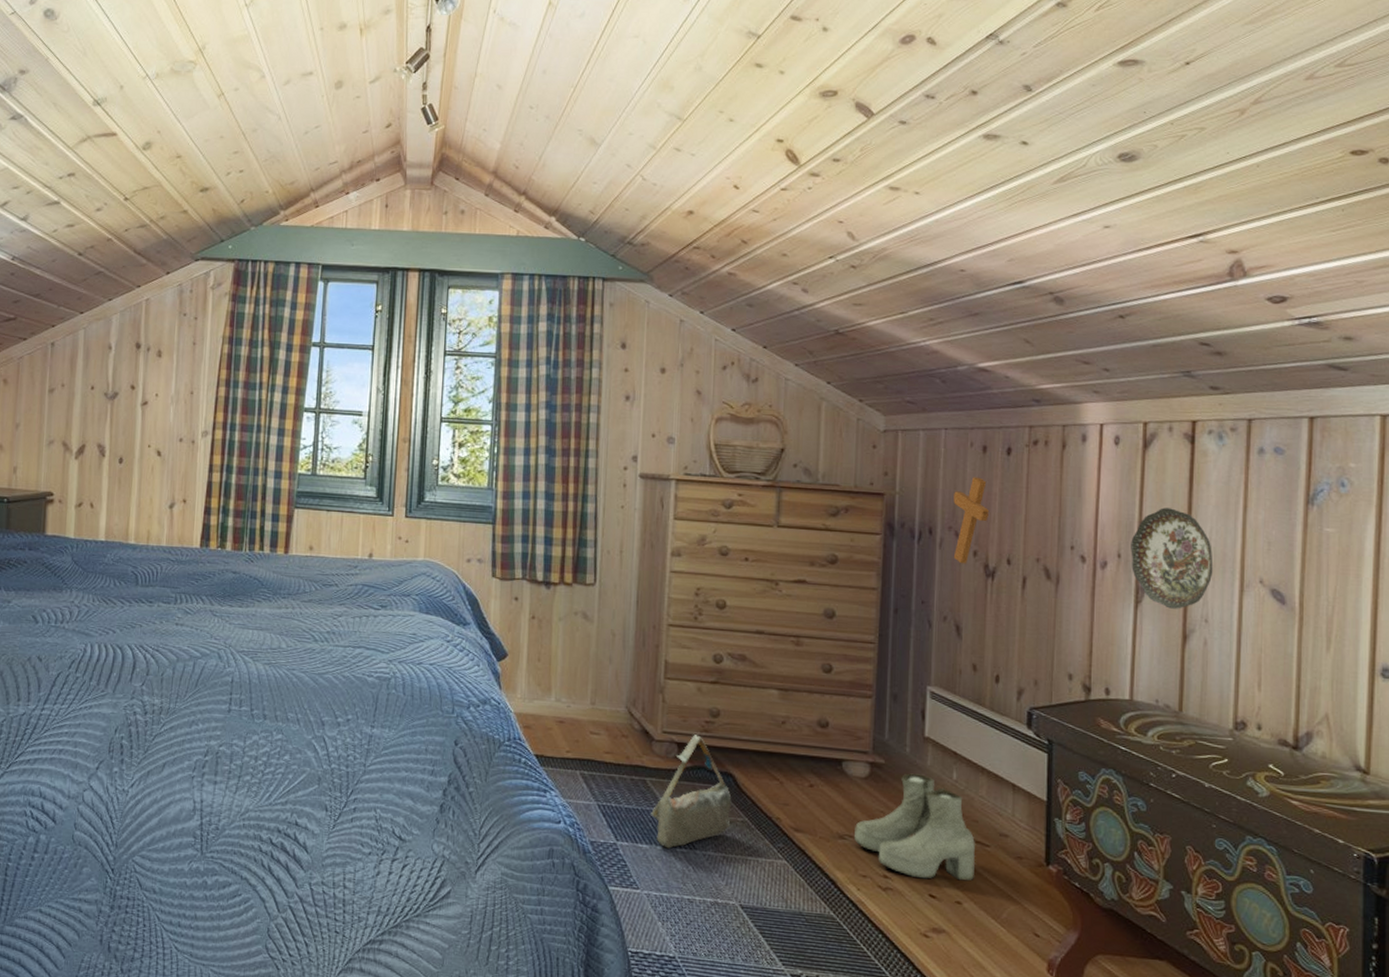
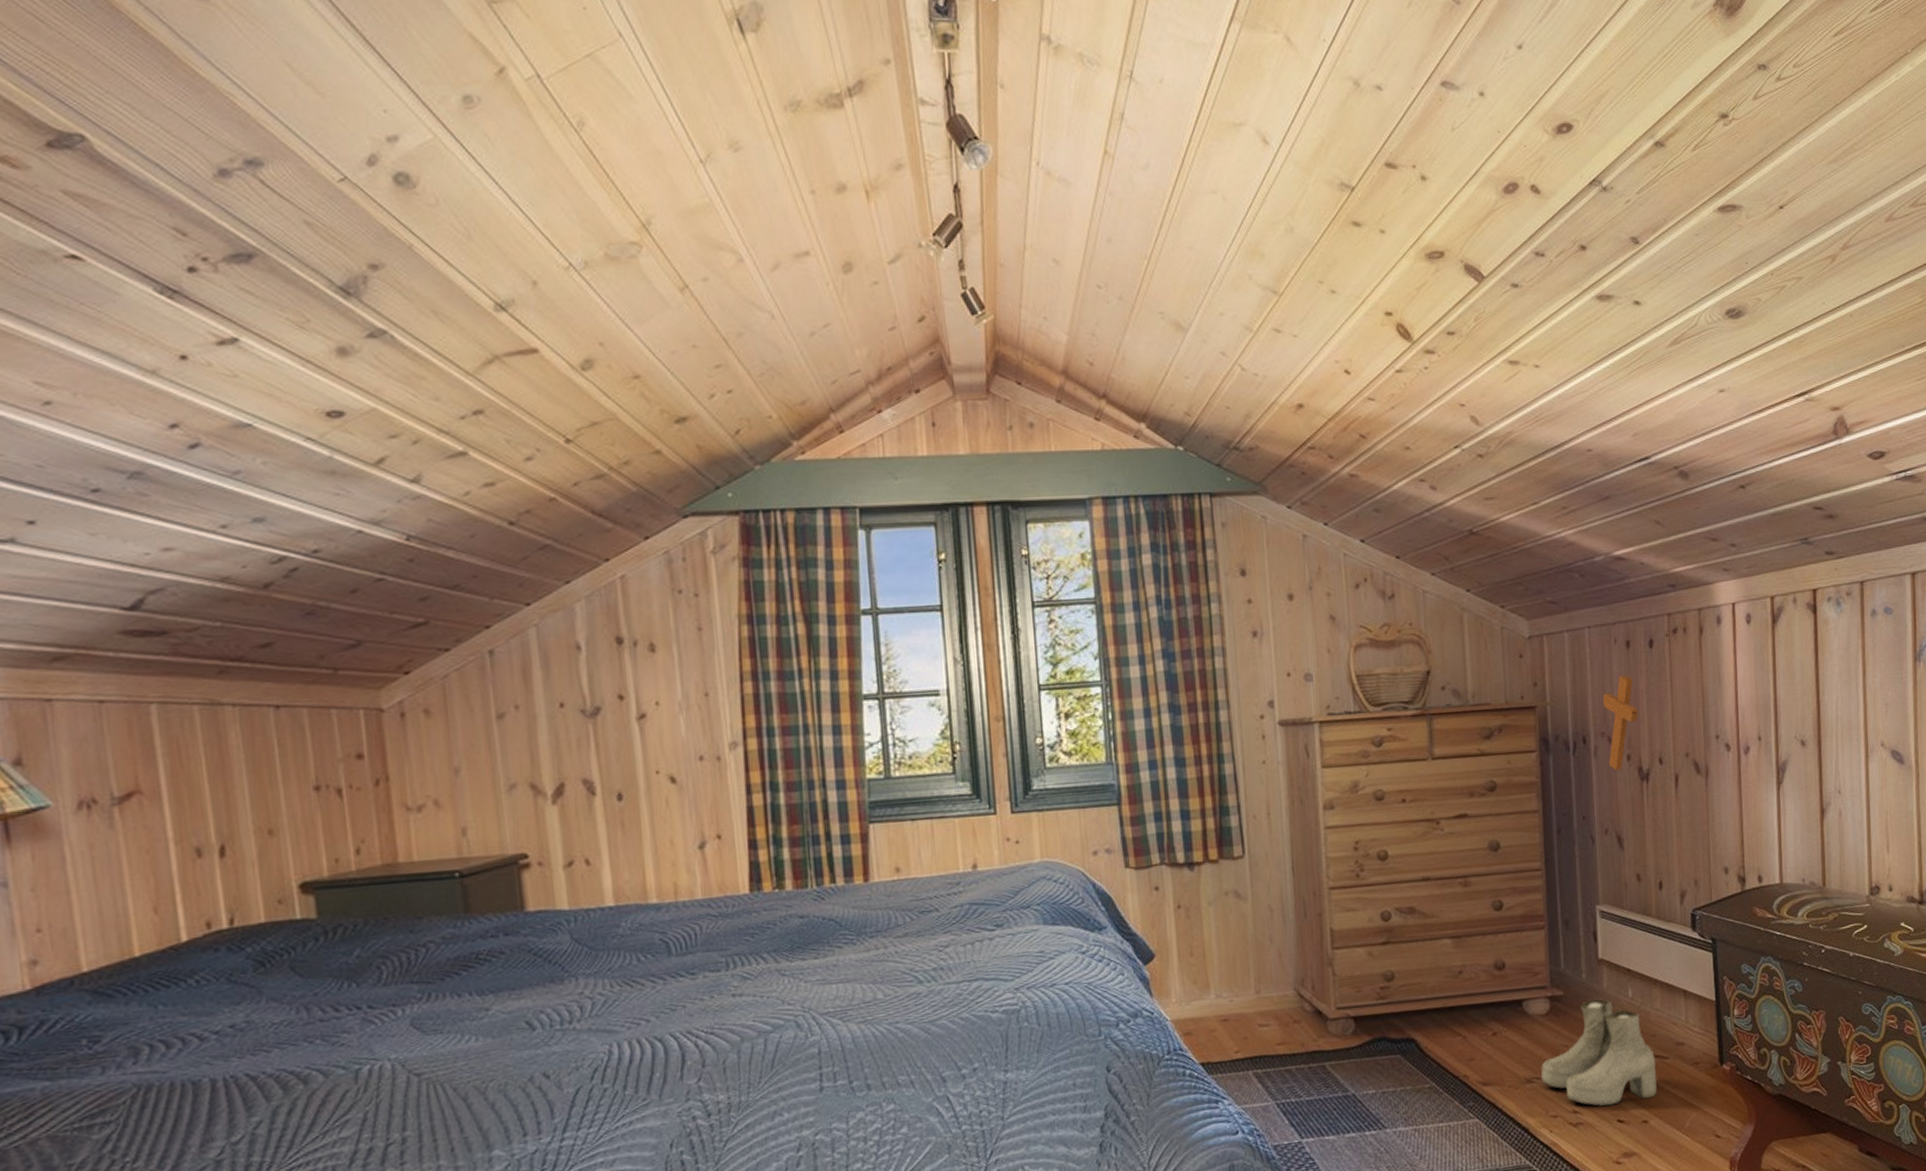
bag: present [650,735,732,849] -> none [1333,1004,1418,1135]
decorative plate: present [1131,508,1214,609] -> none [1769,682,1842,785]

